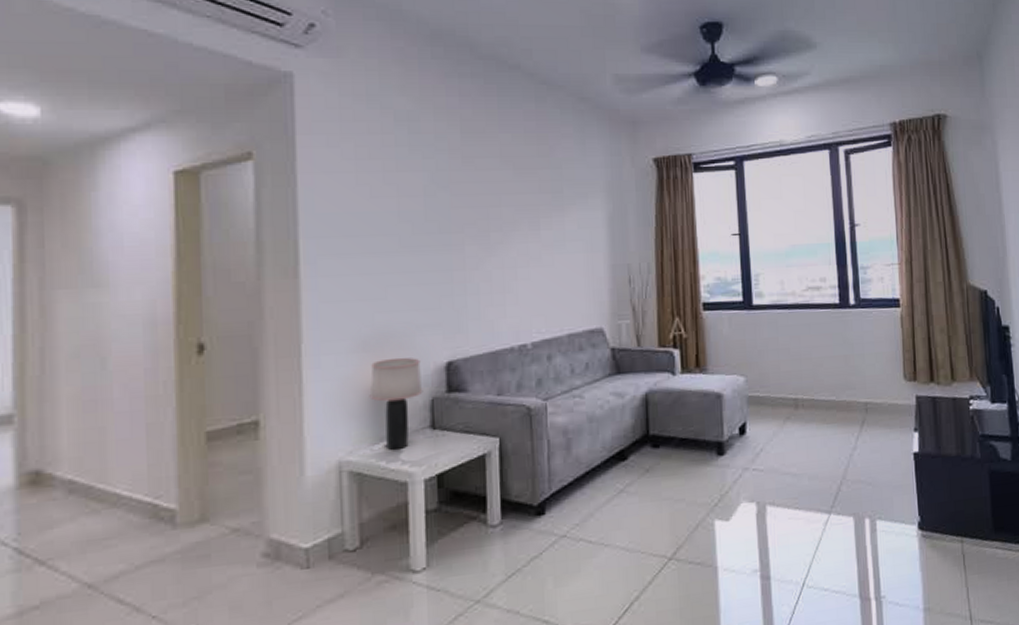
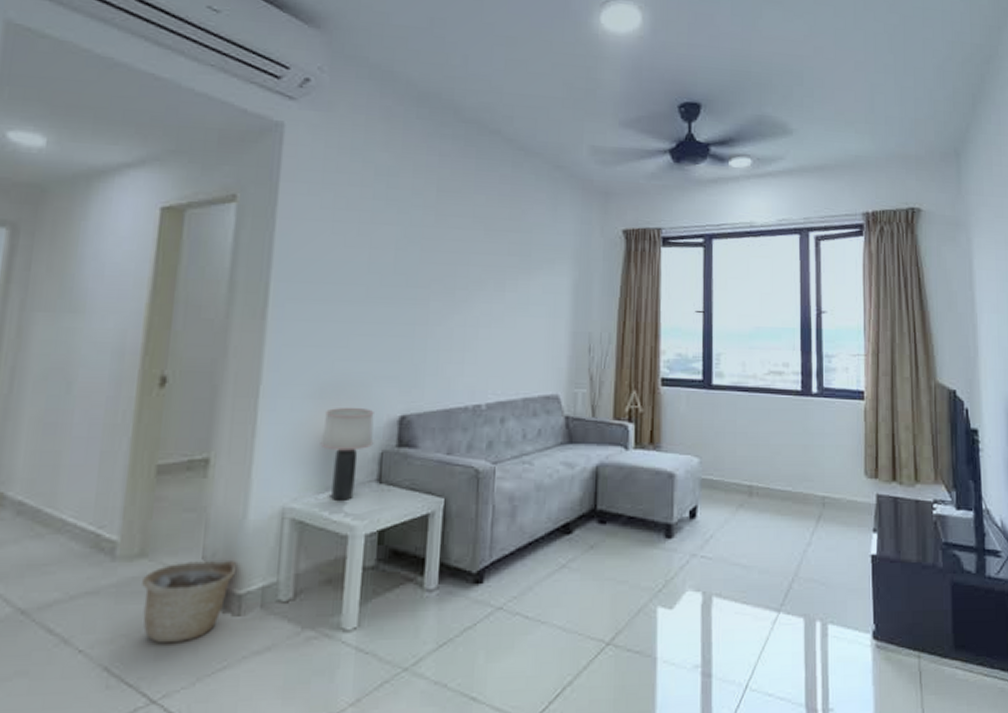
basket: none [207,517,300,602] -> present [142,561,237,644]

